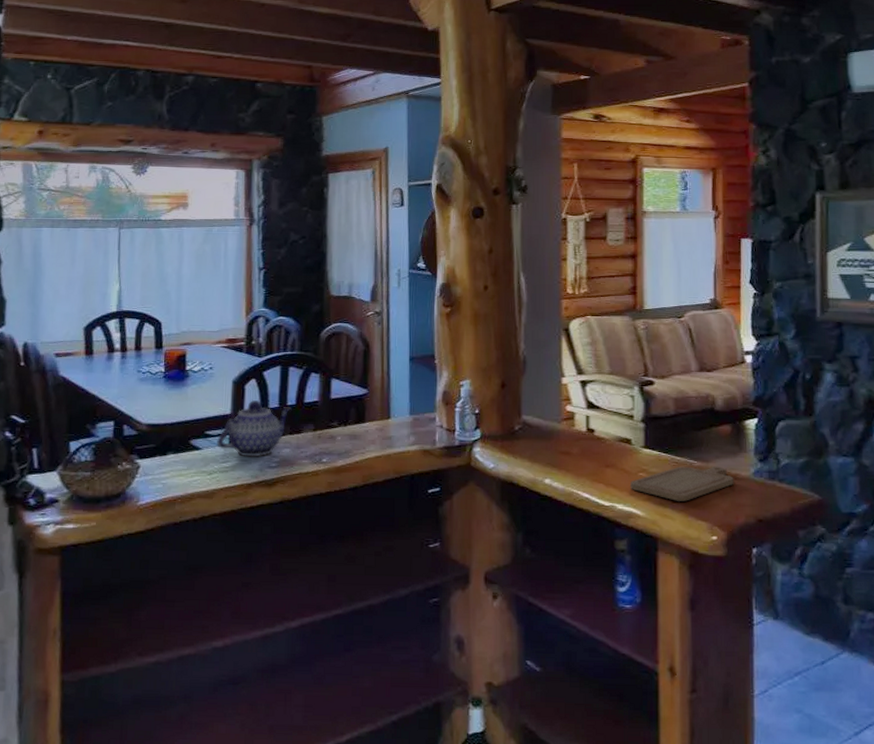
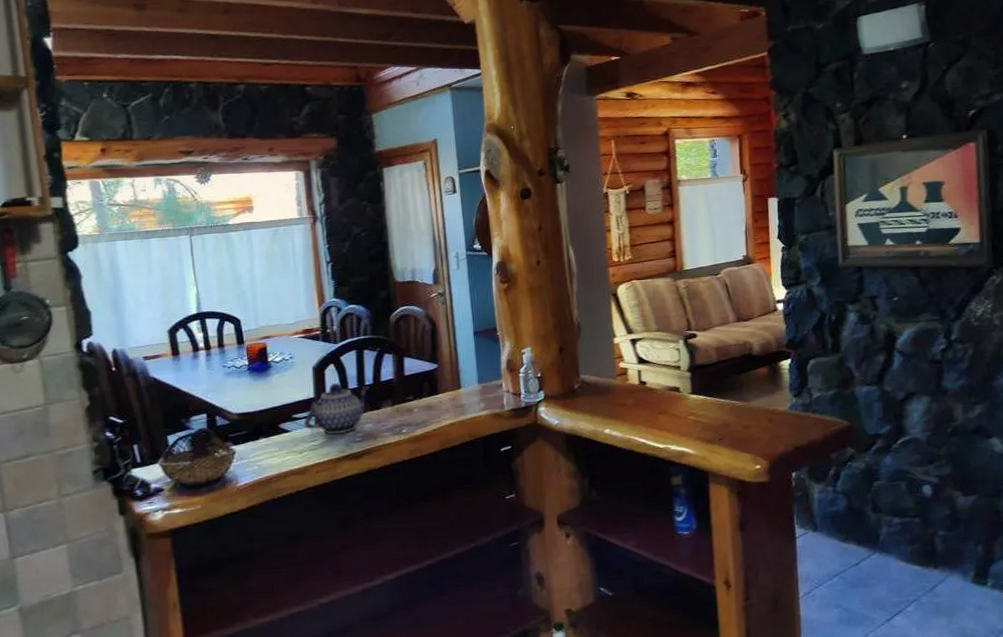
chopping board: present [631,466,734,501] -> none [681,404,773,438]

